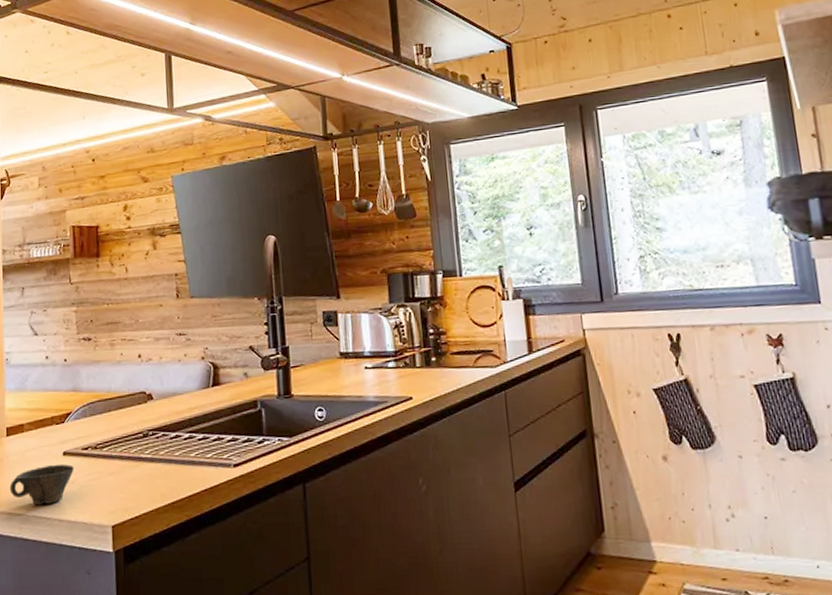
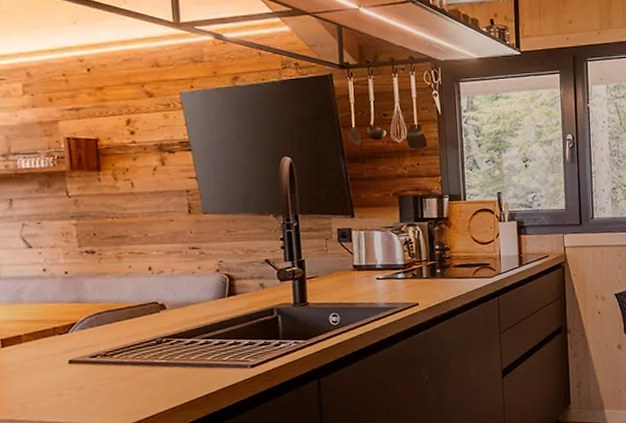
cup: present [10,464,74,506] -> none [8,371,82,412]

